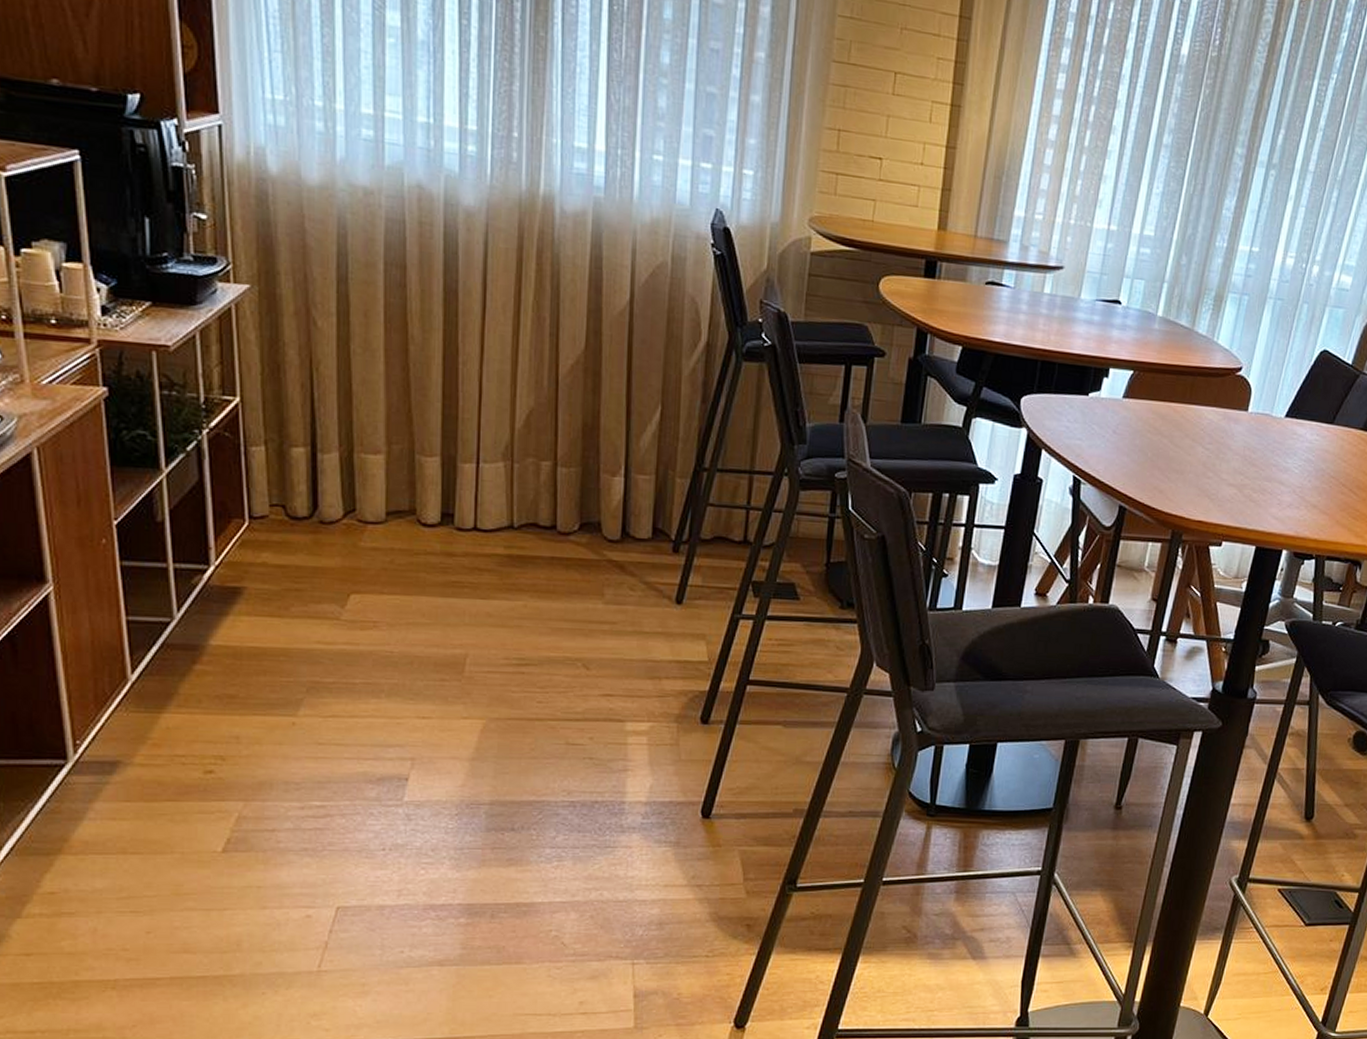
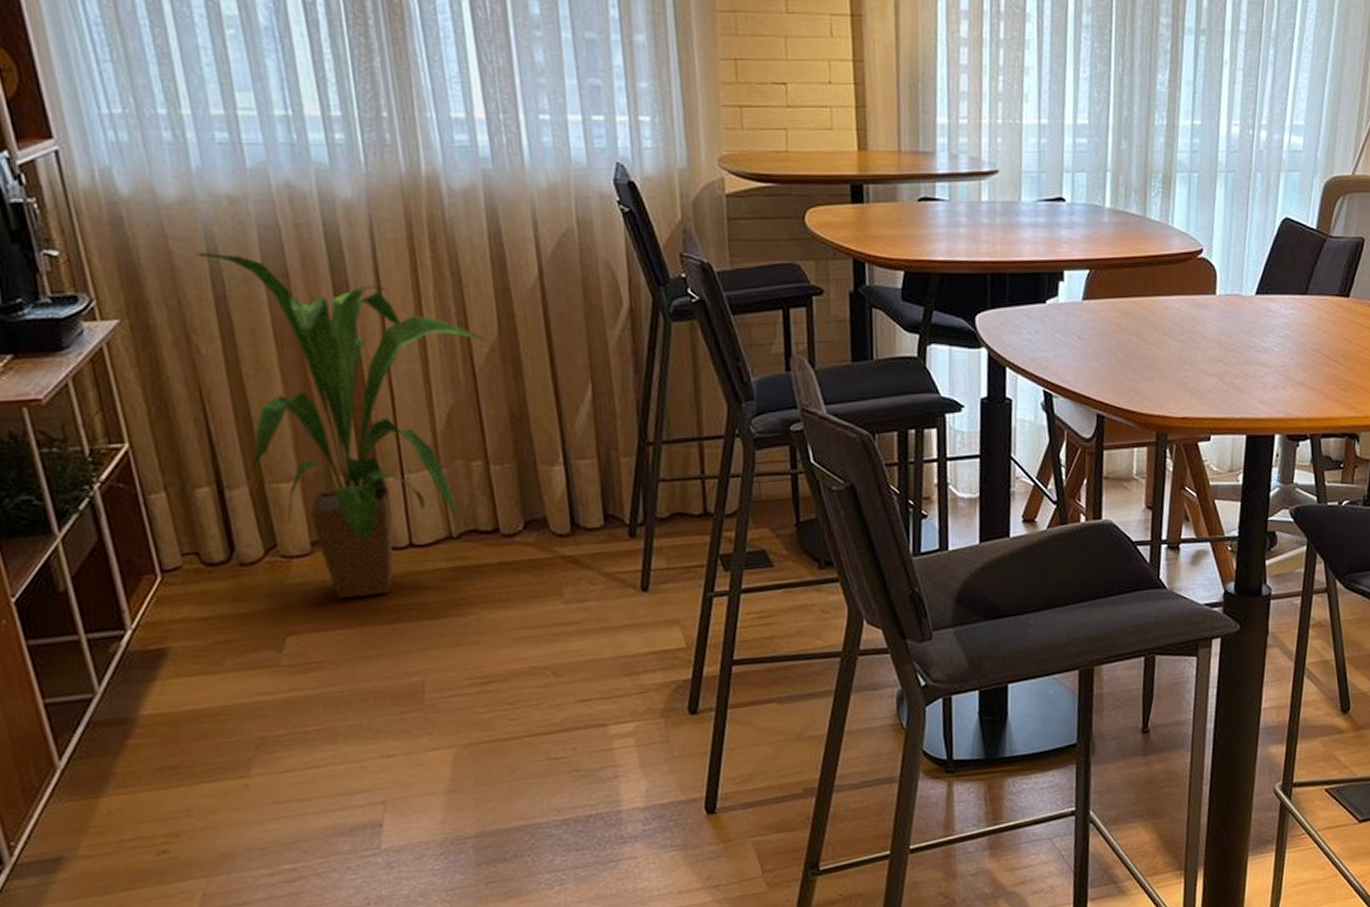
house plant: none [328,235,574,569] -> present [196,252,488,600]

